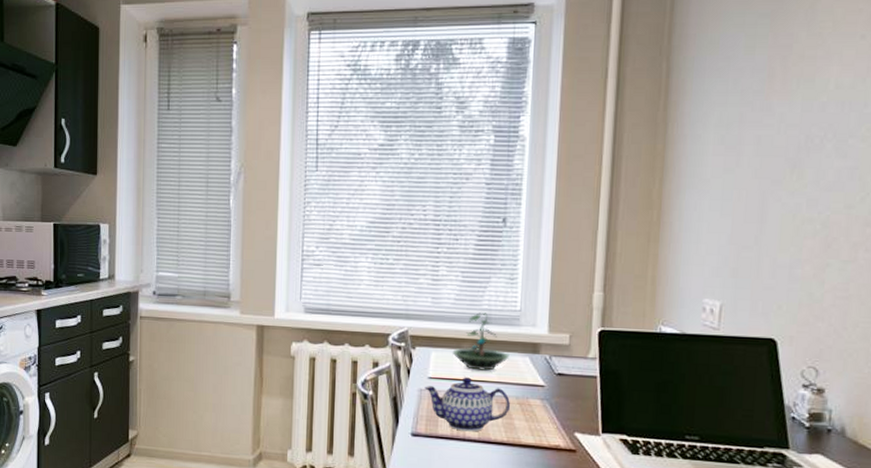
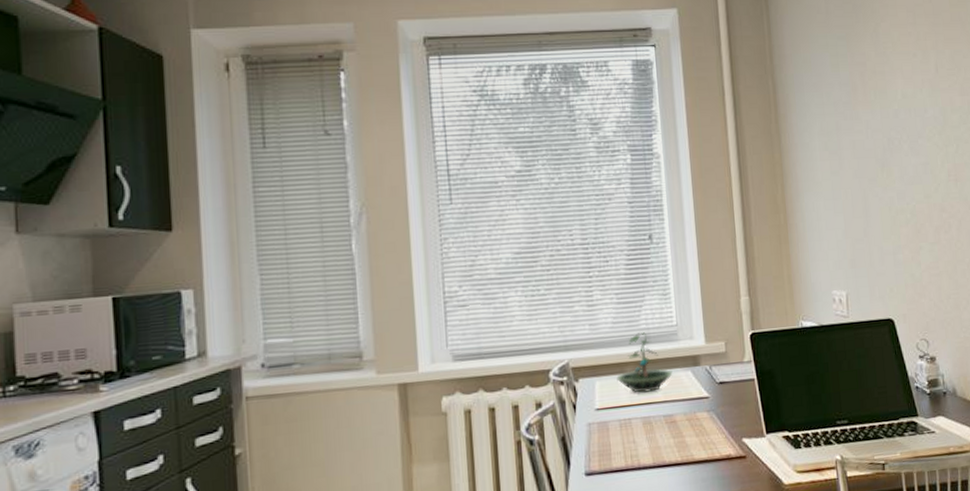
teapot: present [424,377,510,432] -> none [593,401,680,460]

